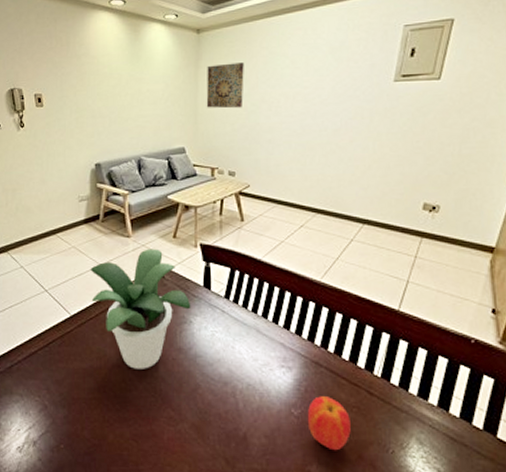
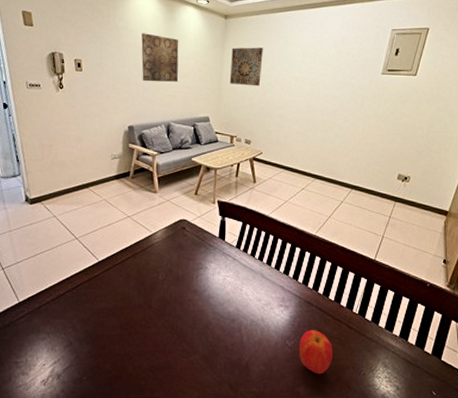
potted plant: present [90,248,191,369] -> none [118,203,207,309]
wall art: none [105,58,148,113] -> present [141,33,179,82]

